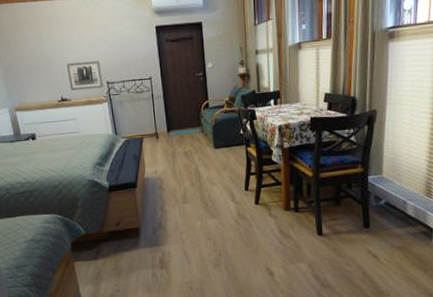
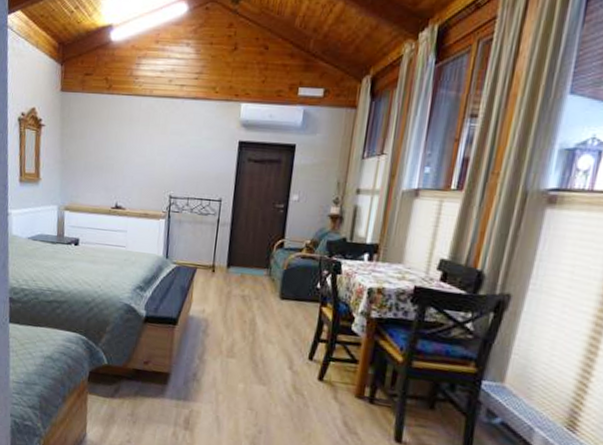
wall art: present [66,60,104,90] -> none [127,167,167,202]

